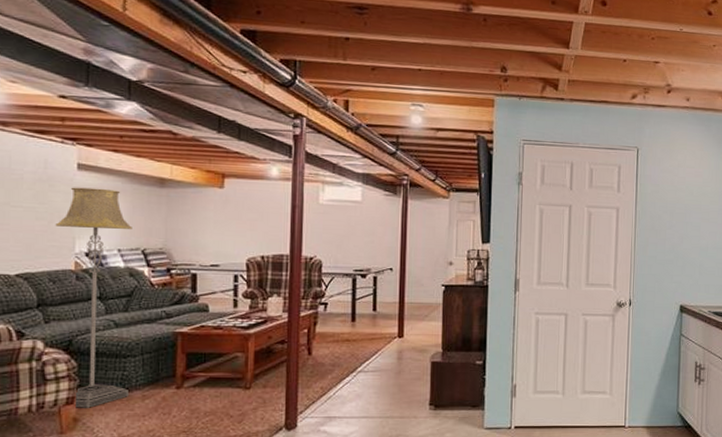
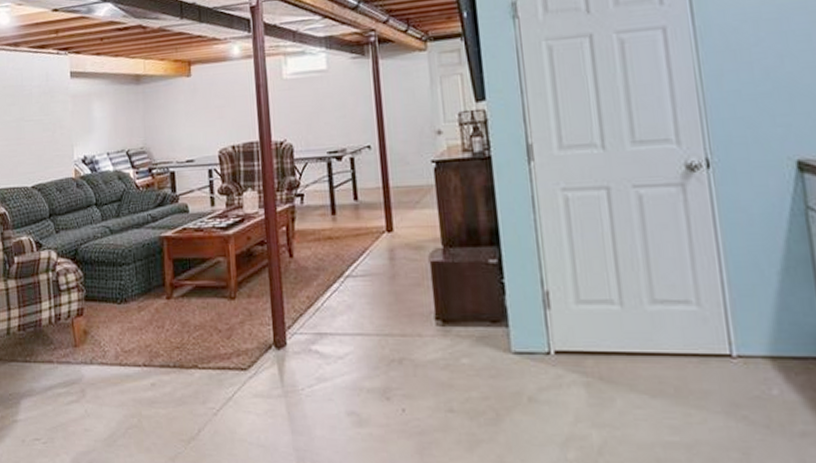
floor lamp: present [55,187,132,408] -> none [58,93,126,320]

